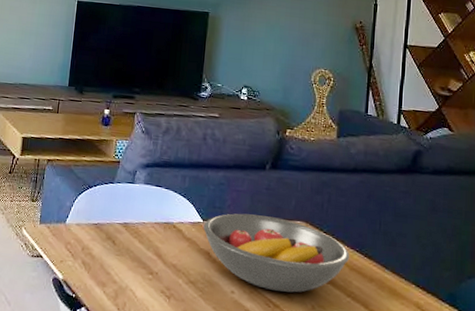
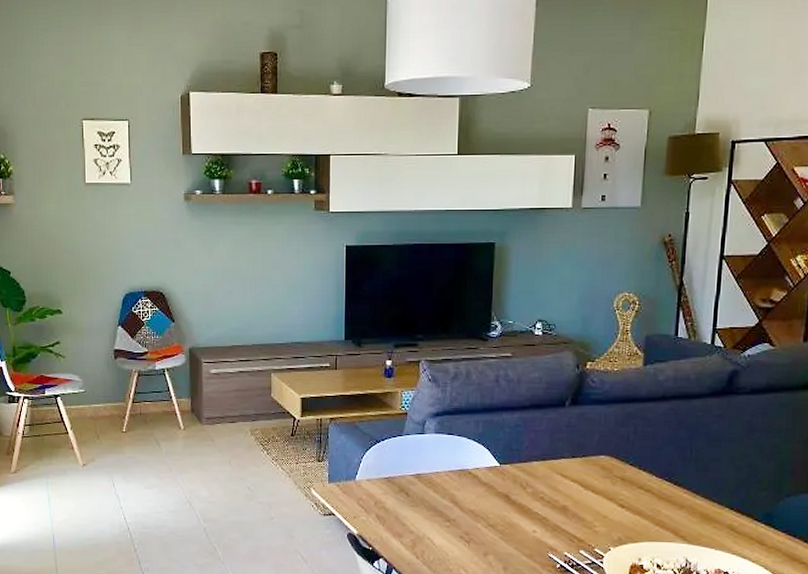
fruit bowl: present [203,213,350,293] -> none [501,453,659,527]

